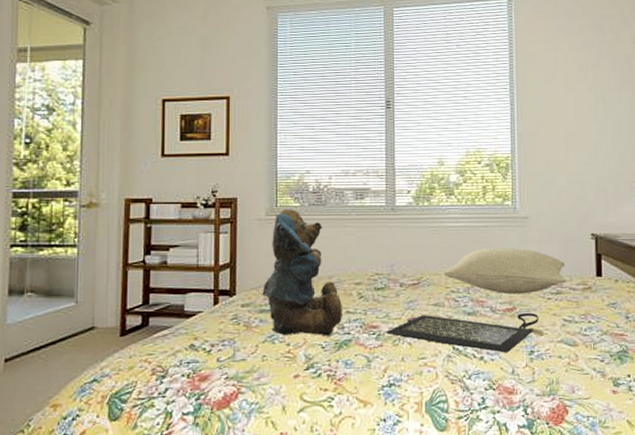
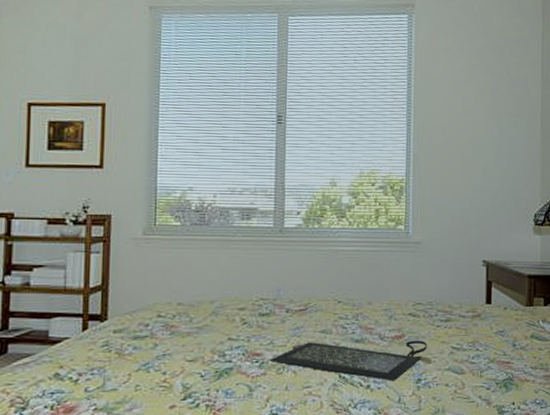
teddy bear: present [262,209,342,336] -> none [137,229,224,364]
pillow: present [444,247,566,294] -> none [332,273,456,321]

